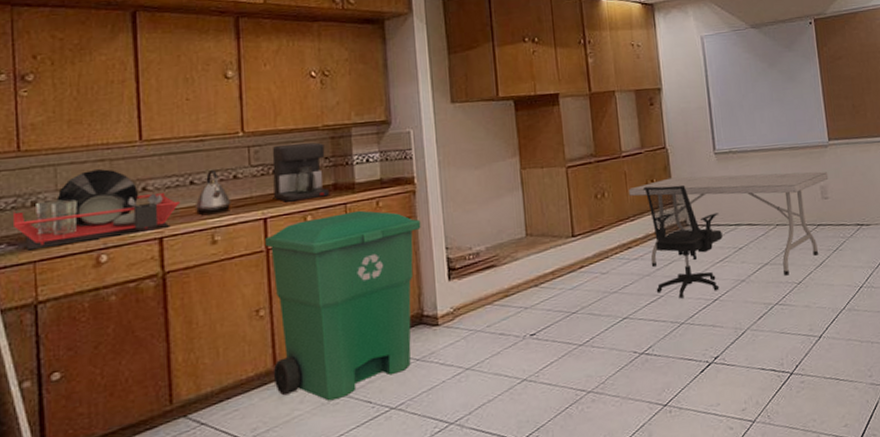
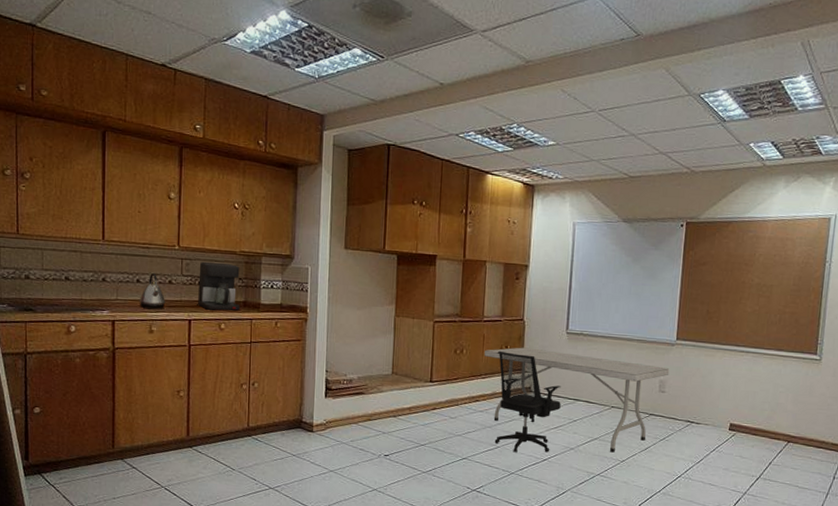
dish rack: present [13,169,181,251] -> none [13,258,129,315]
recycling bin: present [265,210,421,401] -> none [186,326,309,472]

